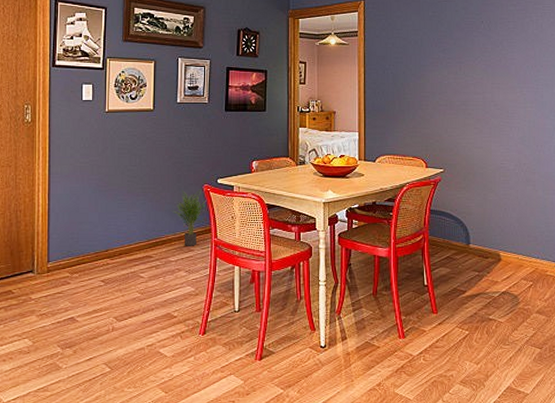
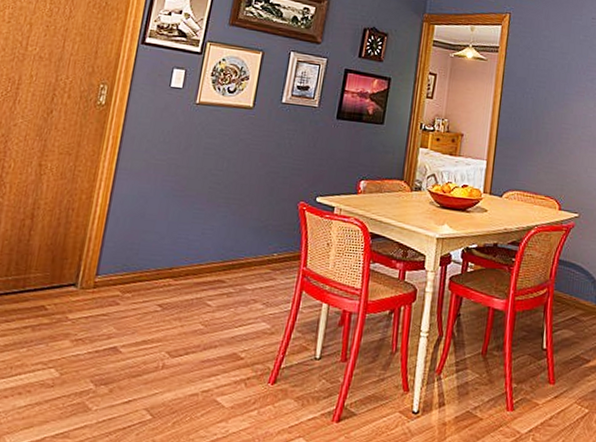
potted plant: present [172,189,206,246] -> none [257,206,299,274]

